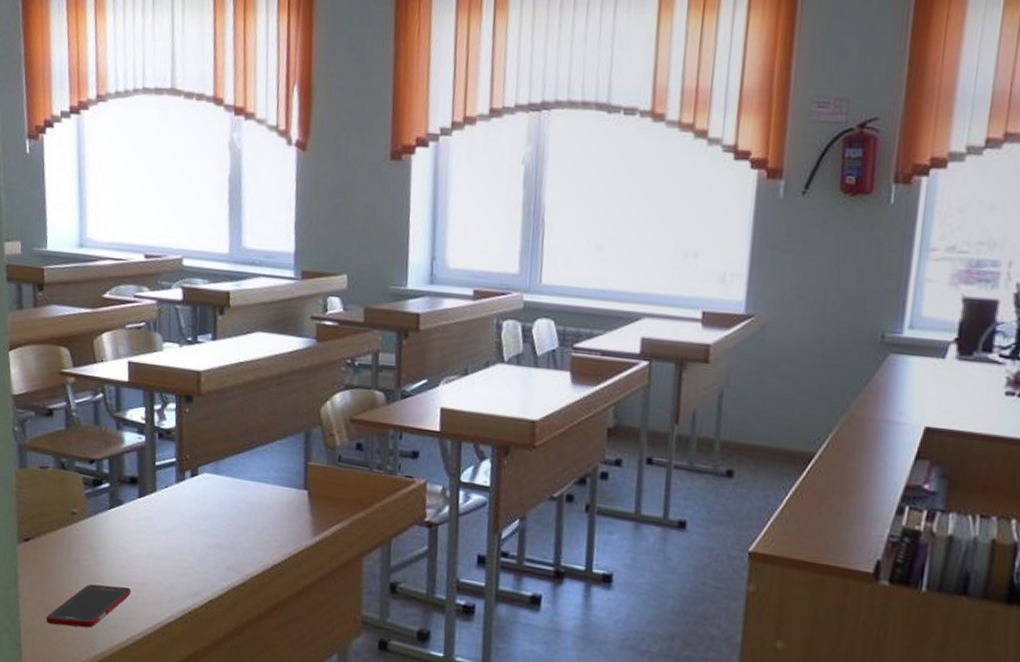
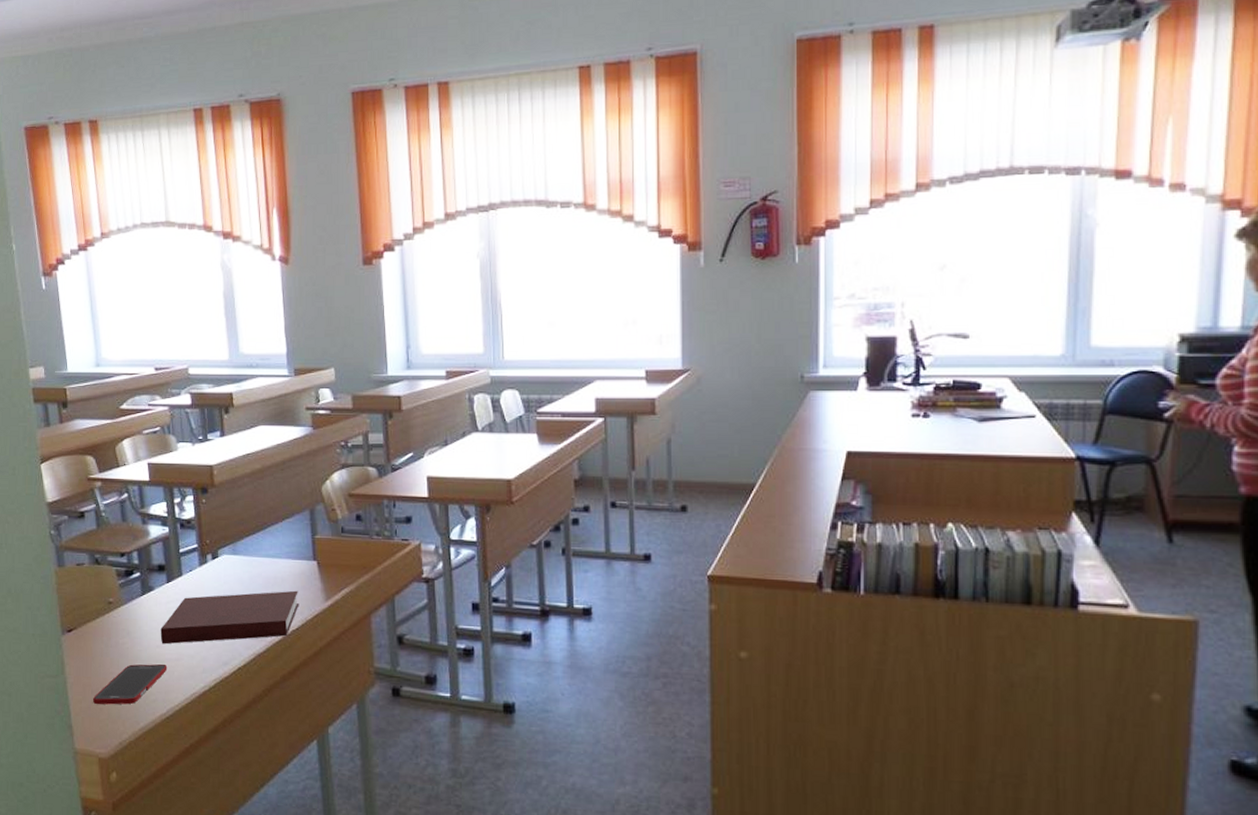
notebook: none [126,516,284,571] -> present [160,590,299,644]

